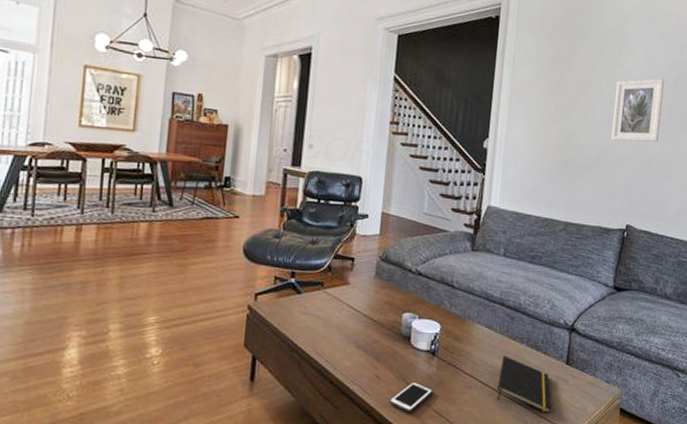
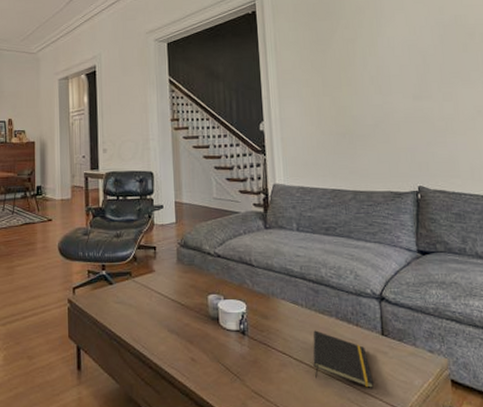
cell phone: present [389,381,433,413] -> none [208,362,248,394]
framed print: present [611,78,665,143] -> none [380,40,435,106]

